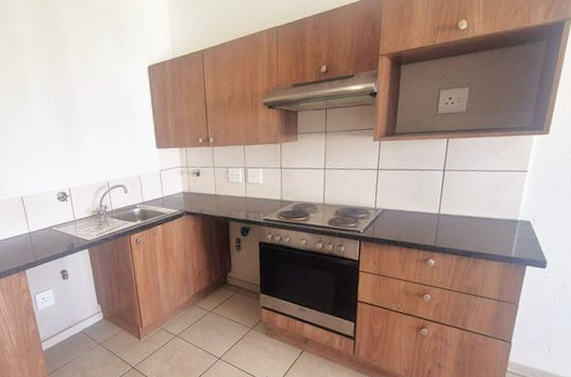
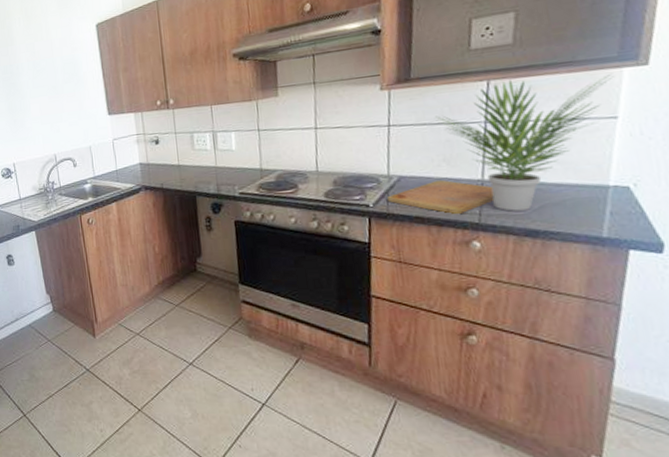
cutting board: none [374,212,446,240] -> present [388,179,495,215]
potted plant: none [411,138,527,238] -> present [435,73,614,212]

